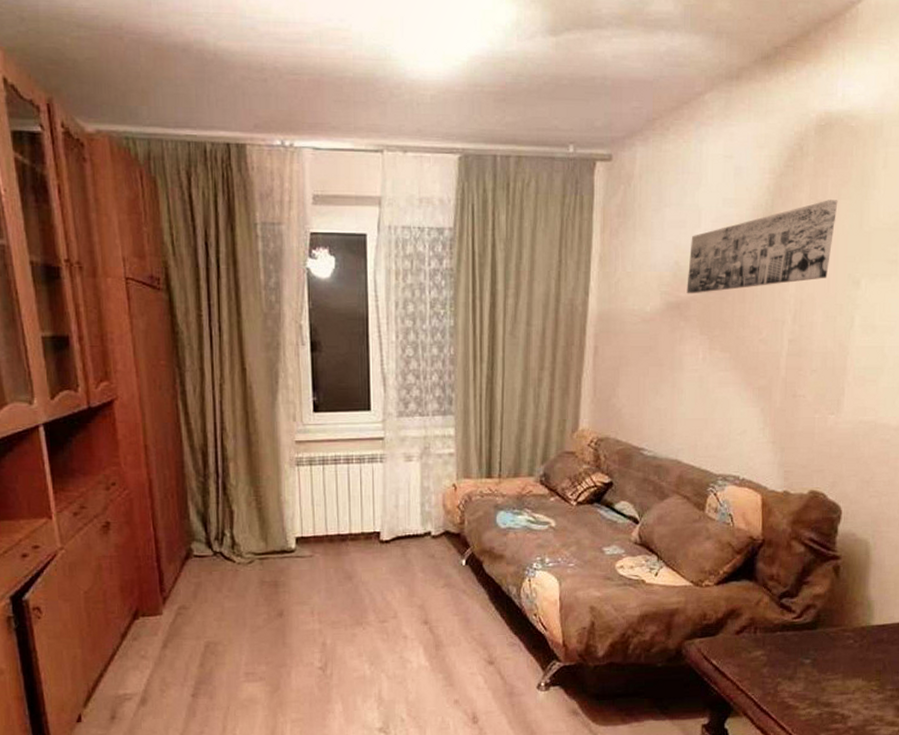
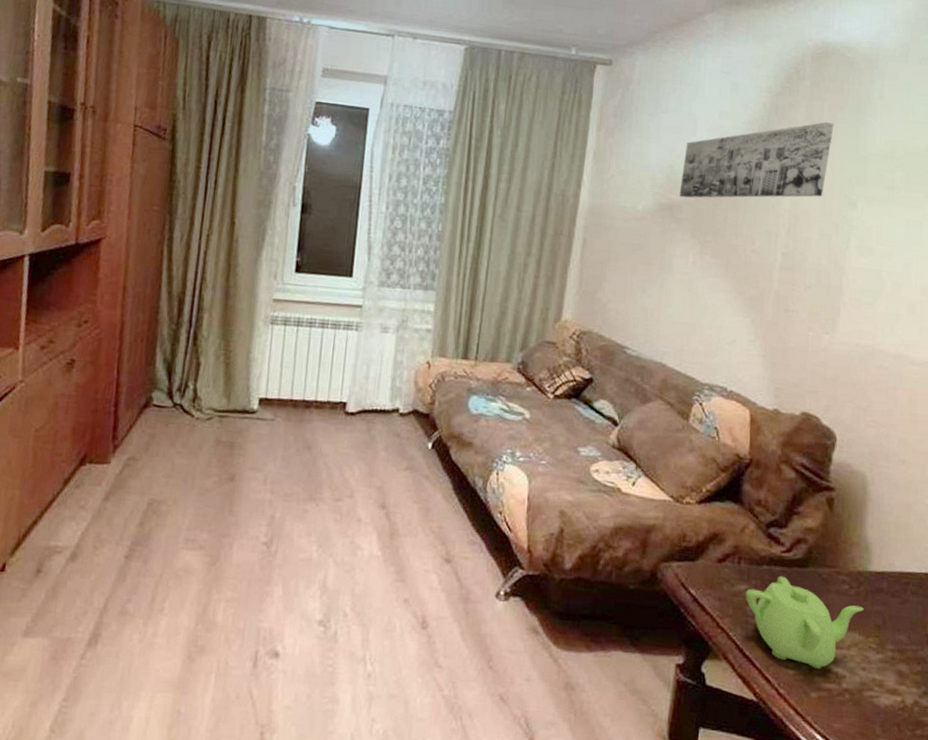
teapot: none [761,639,867,713] -> present [745,575,864,669]

